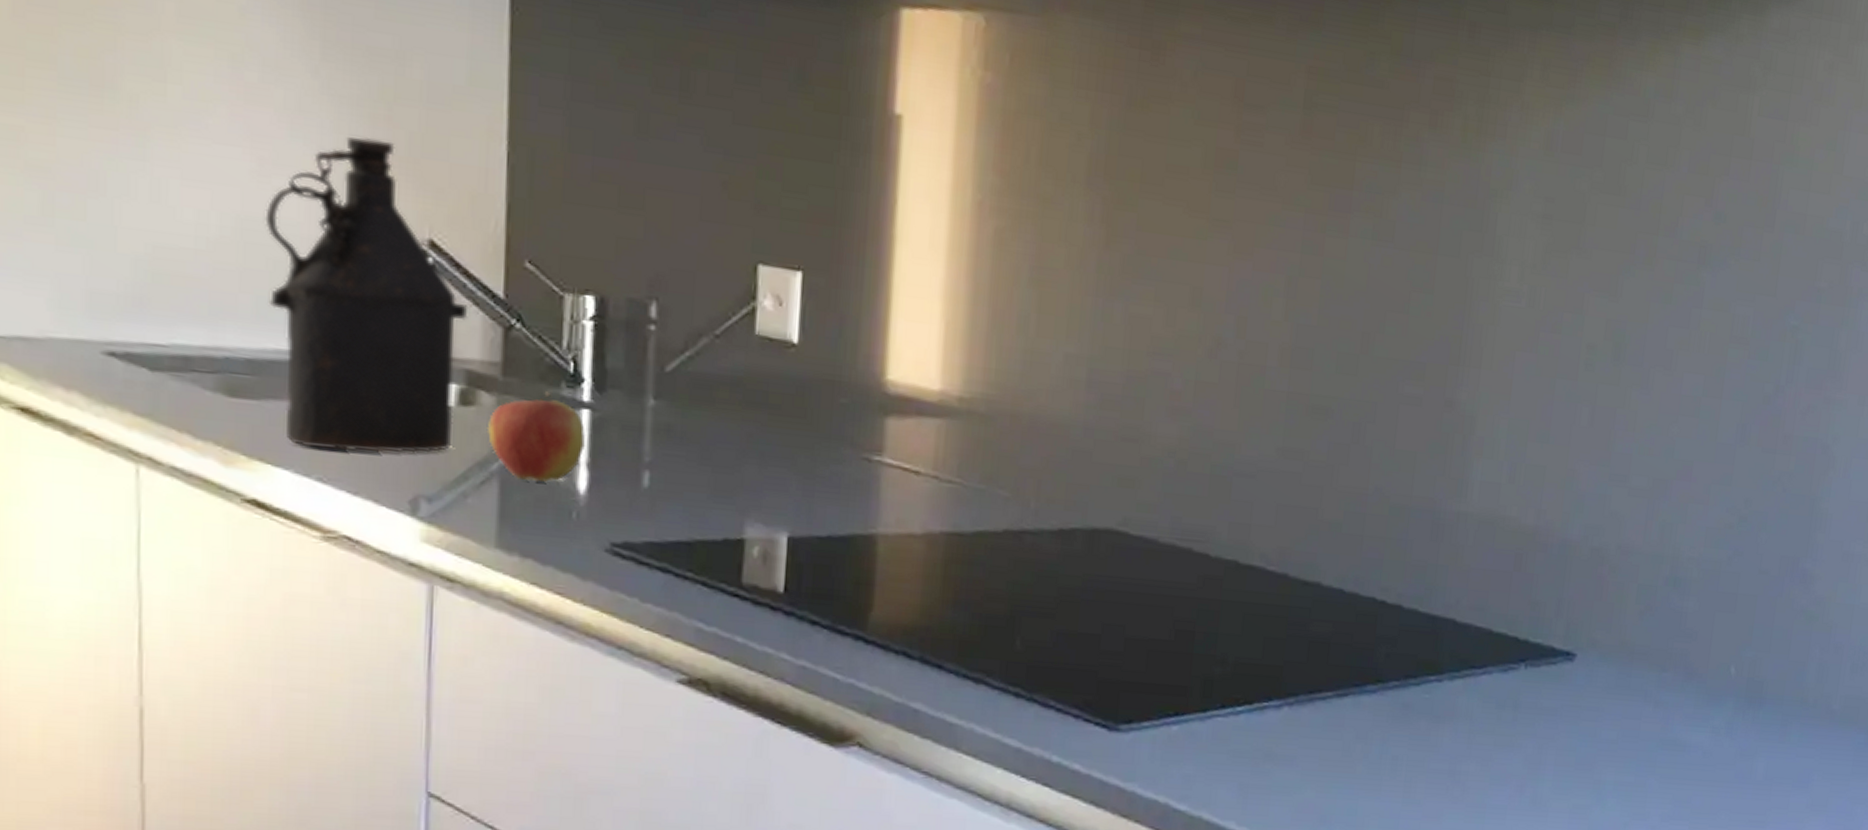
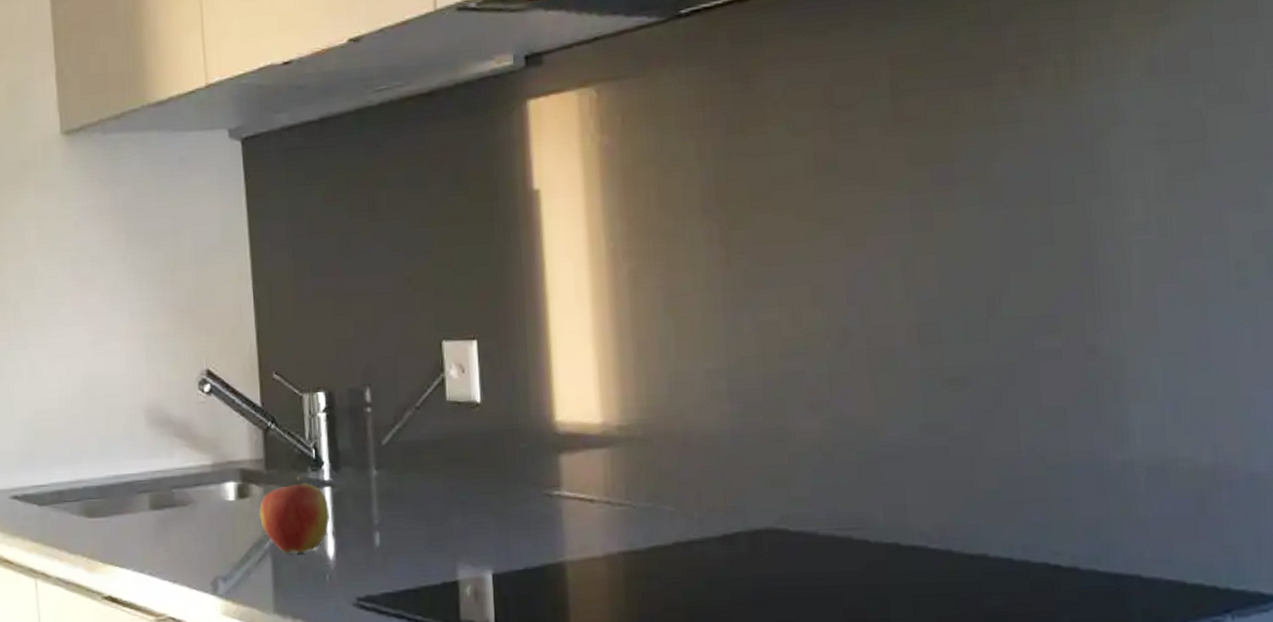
bottle: present [265,136,469,454] -> none [100,299,238,550]

